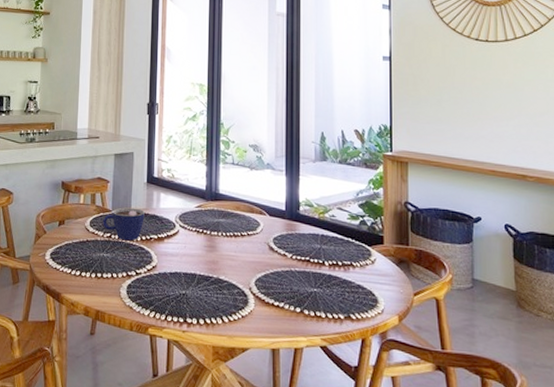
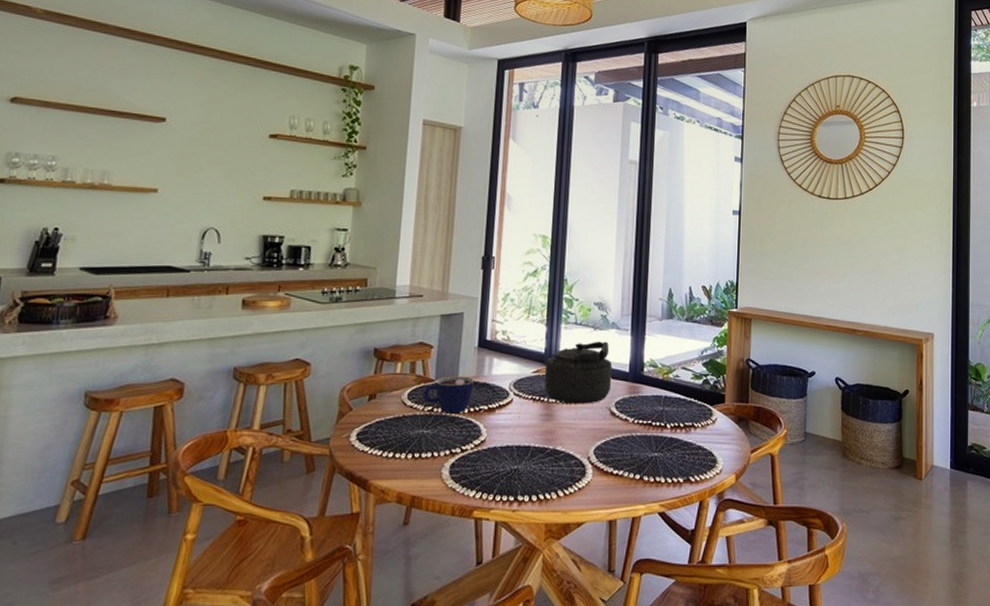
kettle: none [206,180,269,239] -> present [544,341,613,404]

